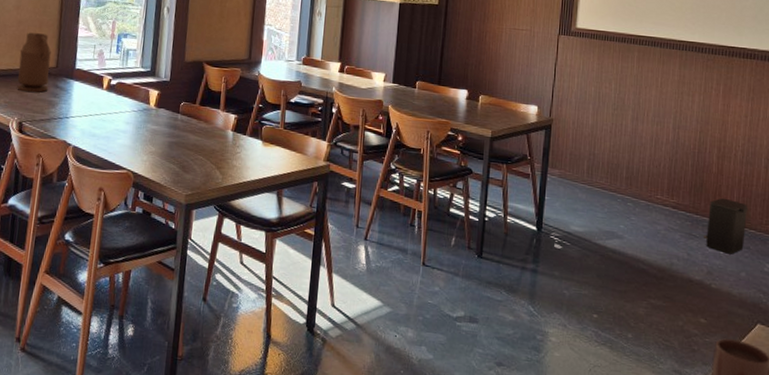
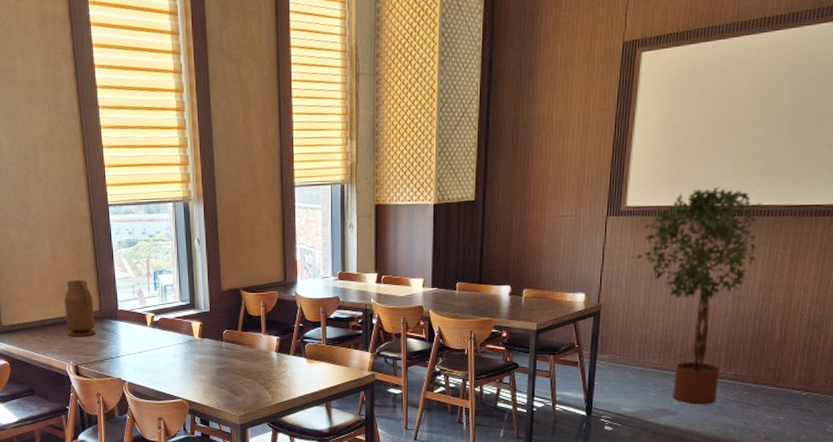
potted tree: none [580,20,698,231] -> present [631,186,764,405]
pedal bin: present [704,197,749,255] -> none [762,364,813,419]

